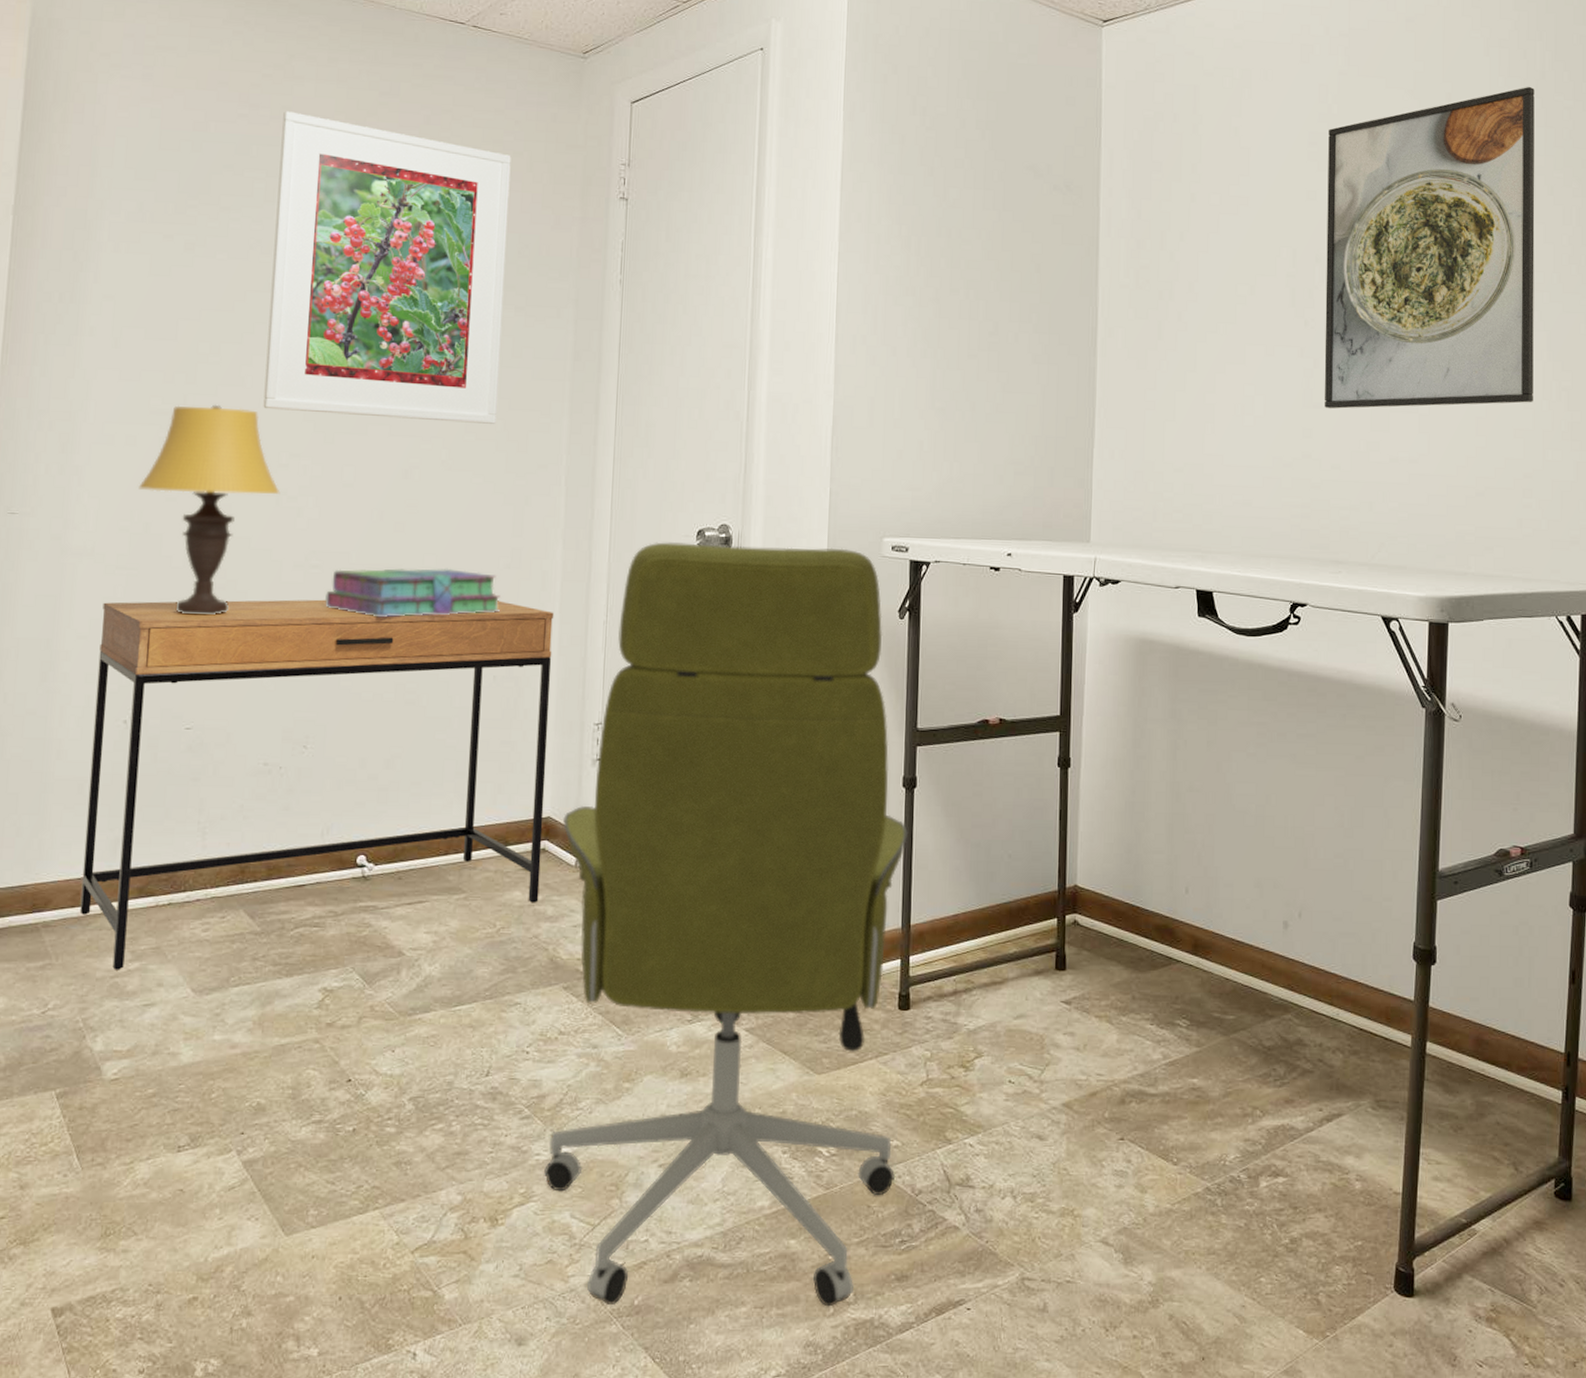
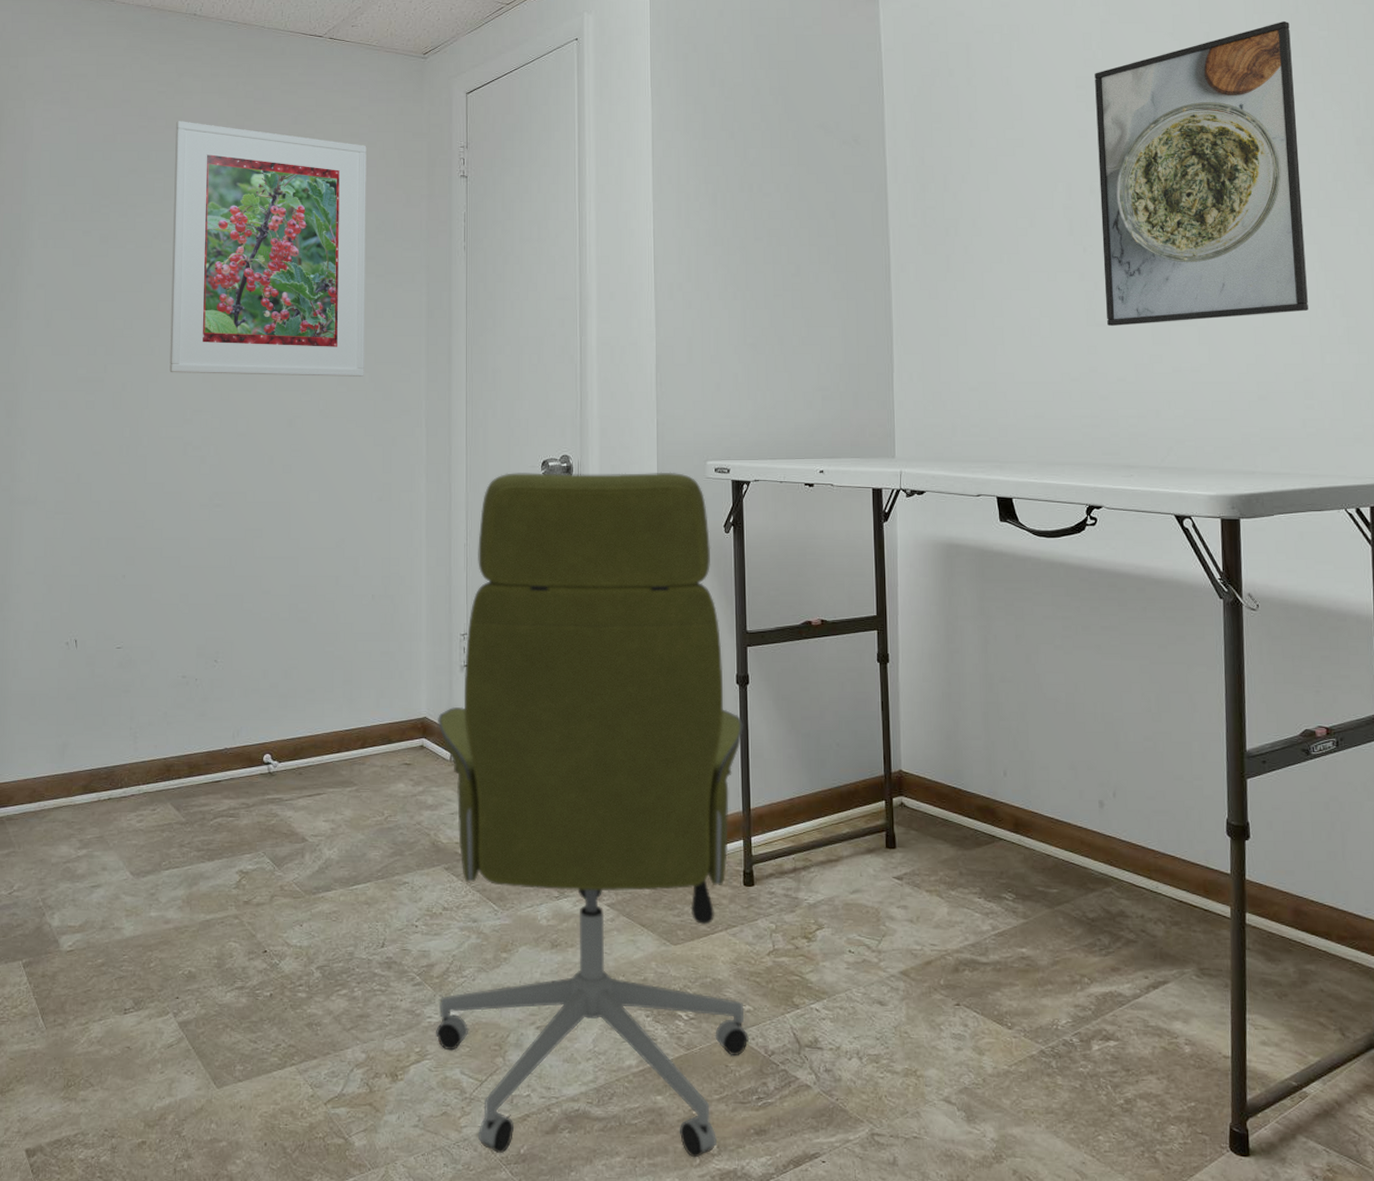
desk: present [79,599,554,970] -> none [36,529,422,857]
table lamp: present [138,404,280,615] -> none [71,371,187,551]
stack of books: present [325,568,501,617] -> none [227,502,375,546]

